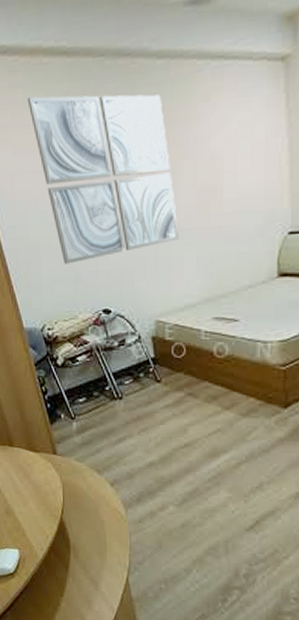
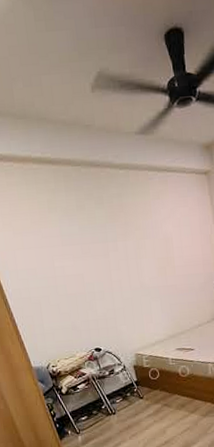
wall art: present [27,94,179,264] -> none [22,192,147,316]

